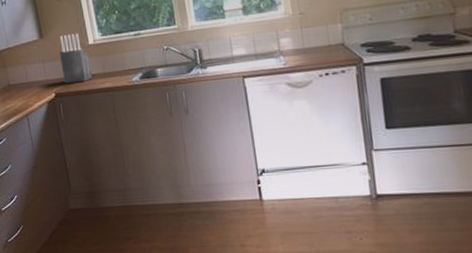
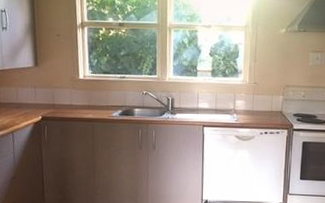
knife block: present [59,33,93,84] -> none [51,66,78,110]

